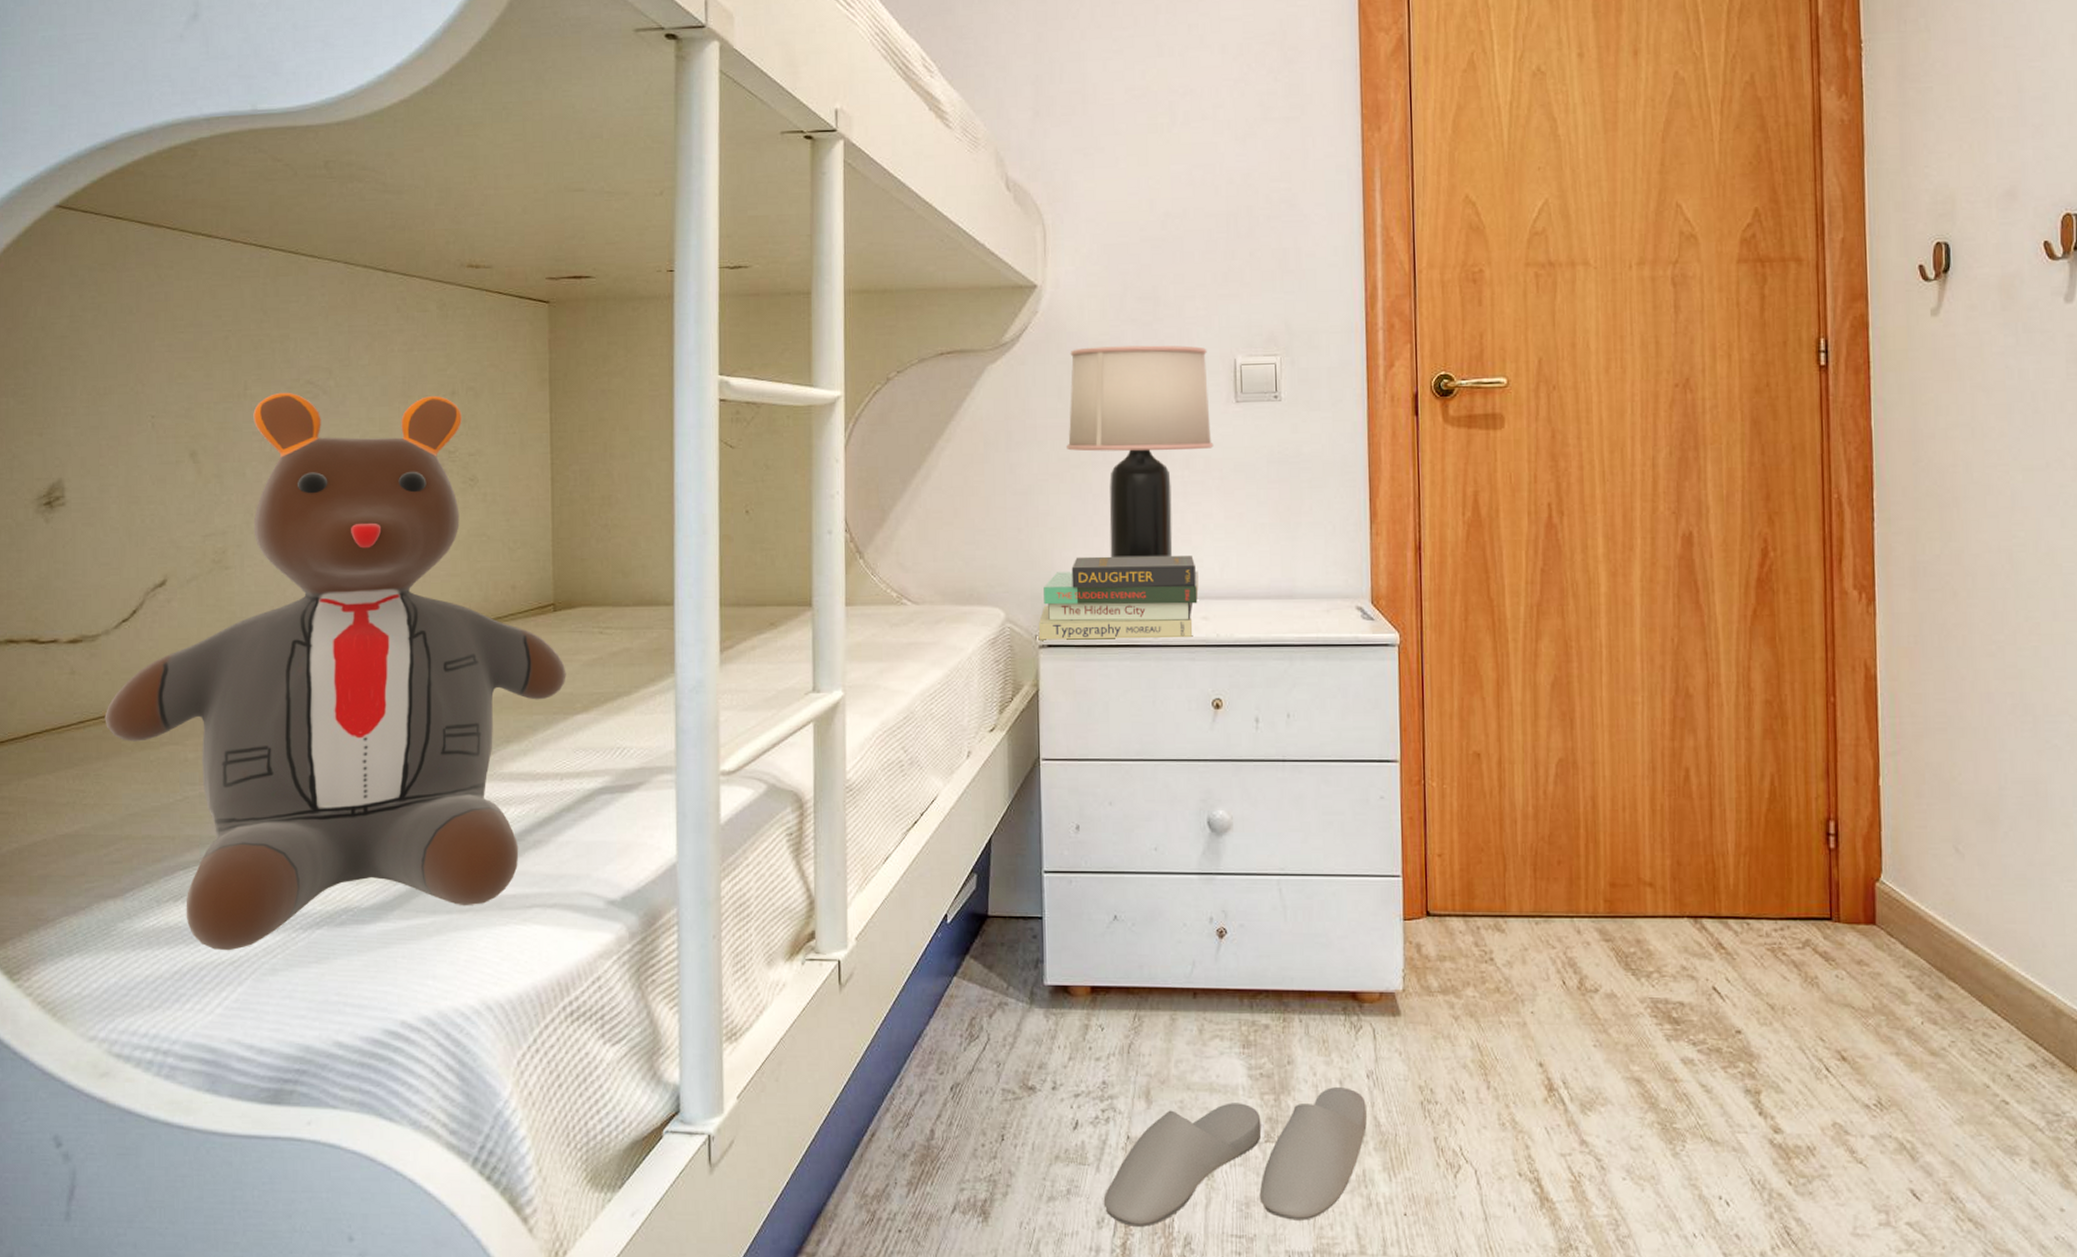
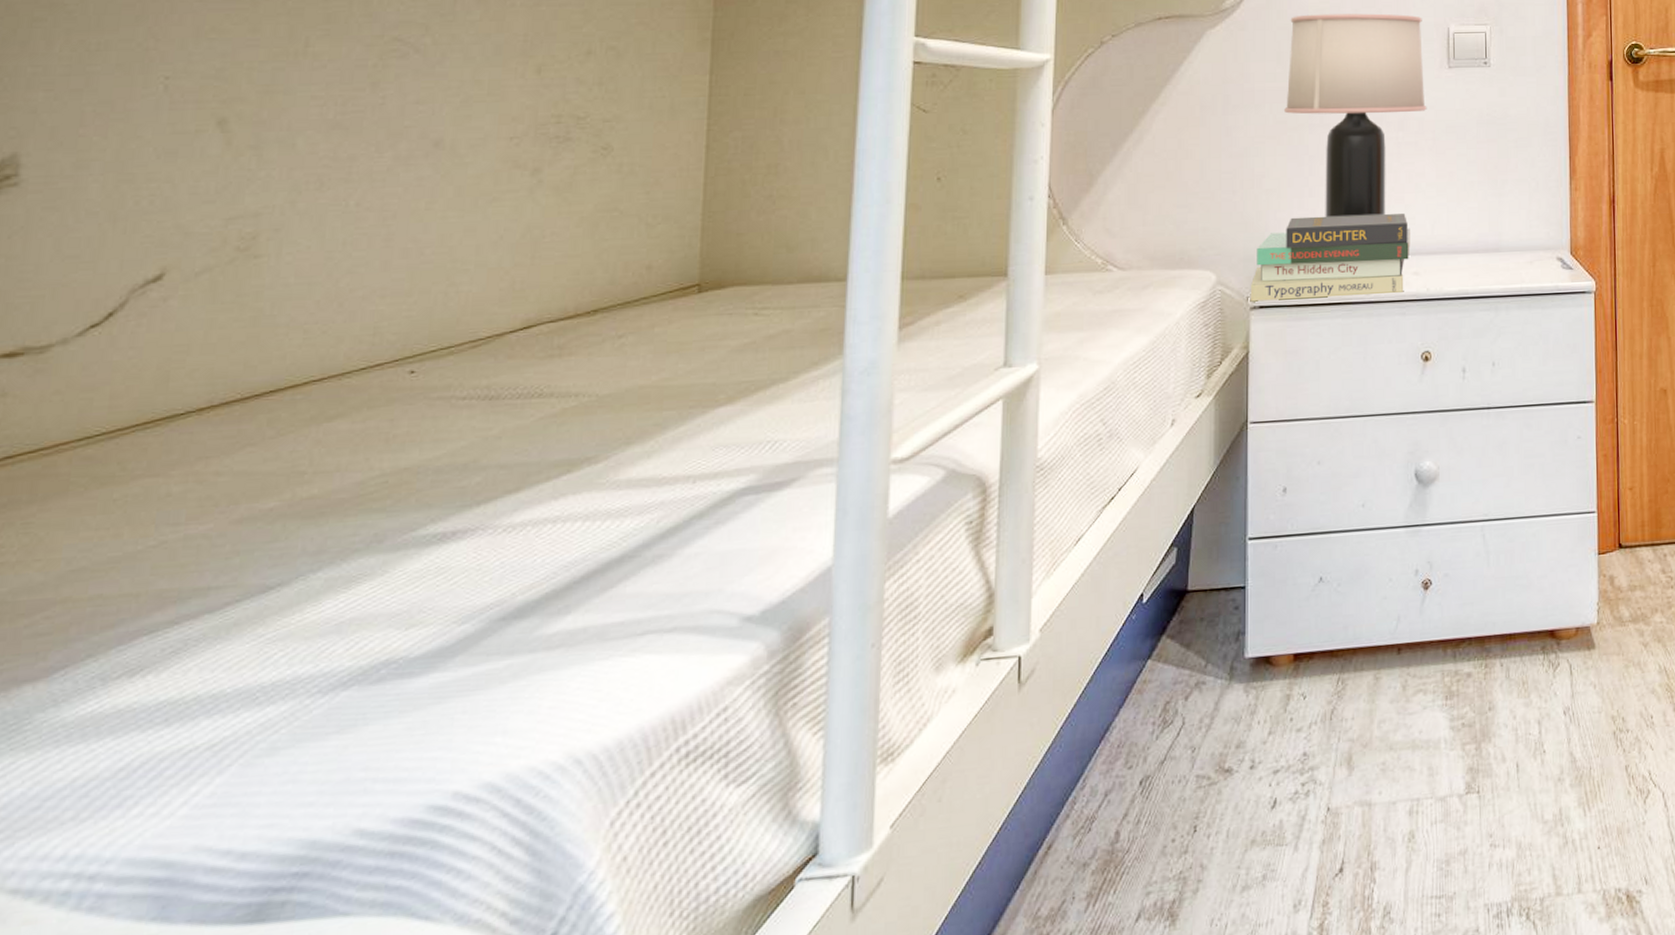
teddy bear: present [104,392,566,951] -> none [47,50,709,733]
slippers: present [1103,1087,1367,1228] -> none [1301,727,1563,905]

